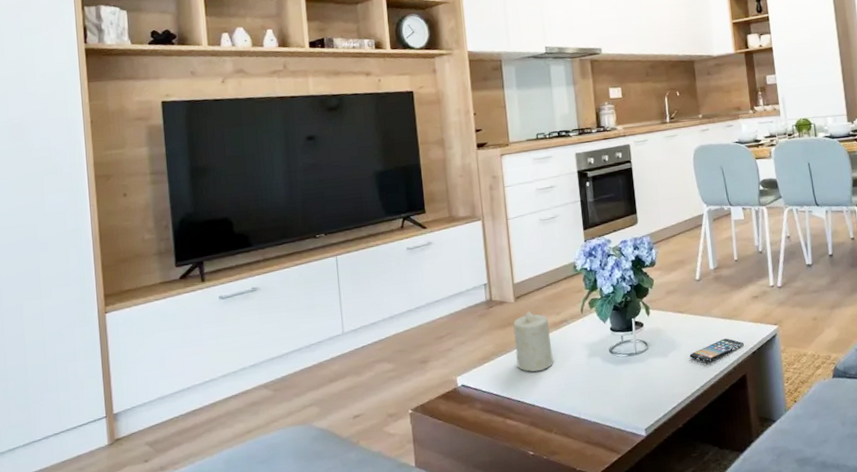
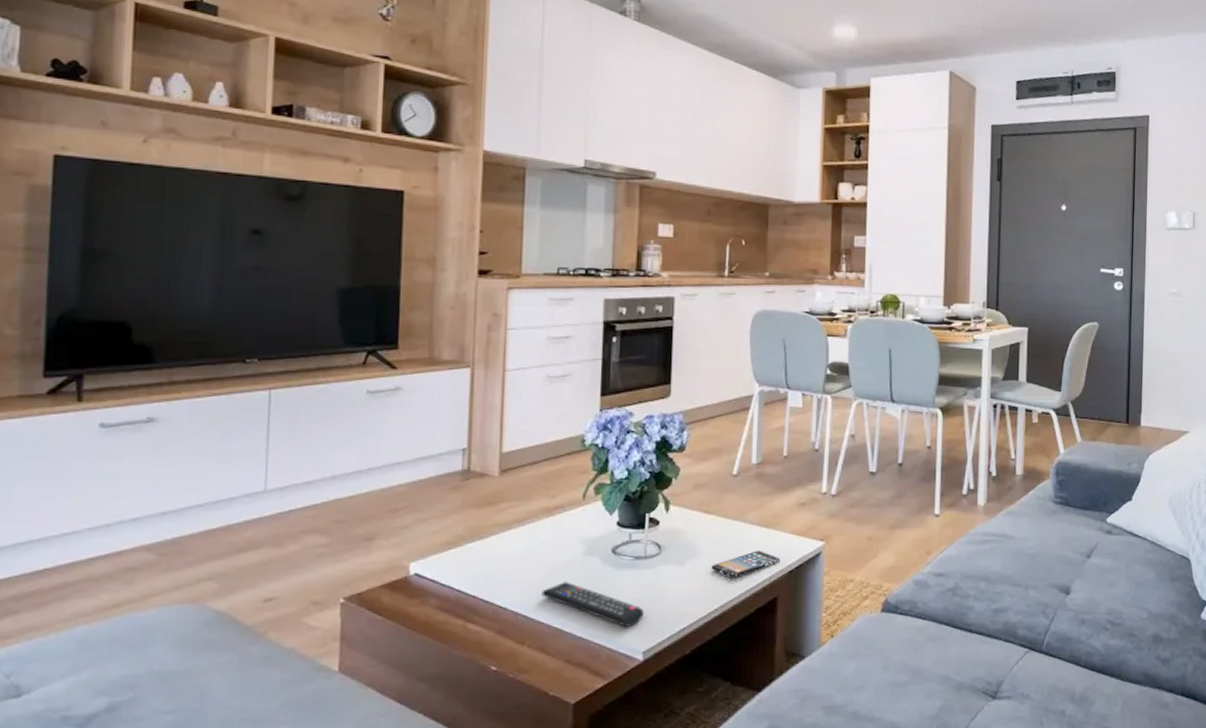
candle: present [513,311,554,372] -> none [491,489,540,567]
remote control: none [560,379,642,411] -> present [541,582,645,627]

